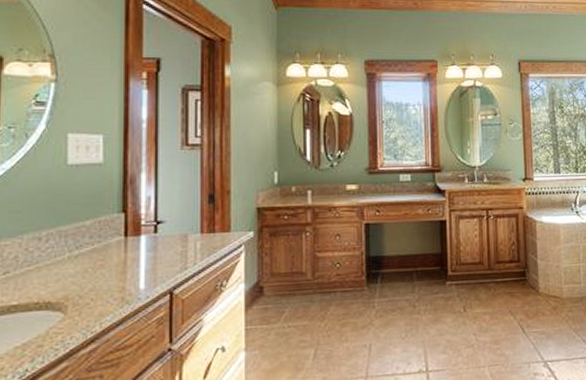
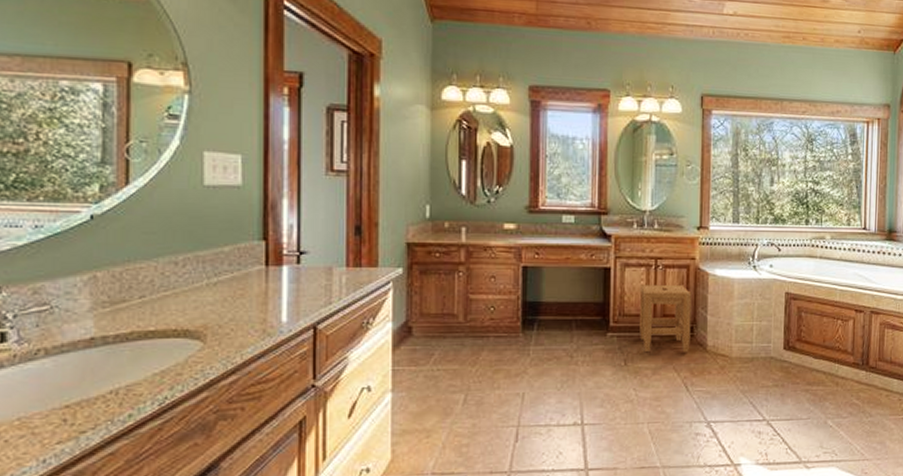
stool: none [473,232,524,299] -> present [639,284,692,353]

